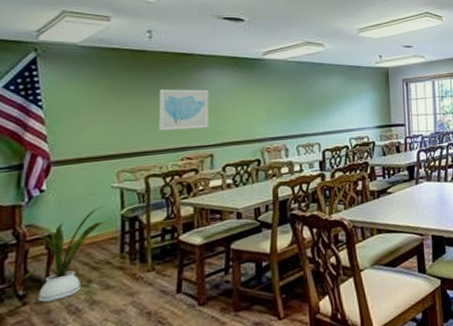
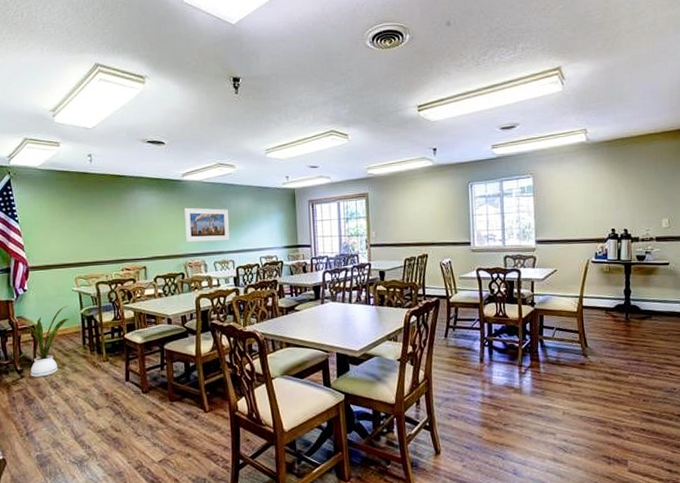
wall art: present [159,88,210,131] -> none [101,207,142,245]
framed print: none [263,87,317,126] -> present [184,207,230,243]

